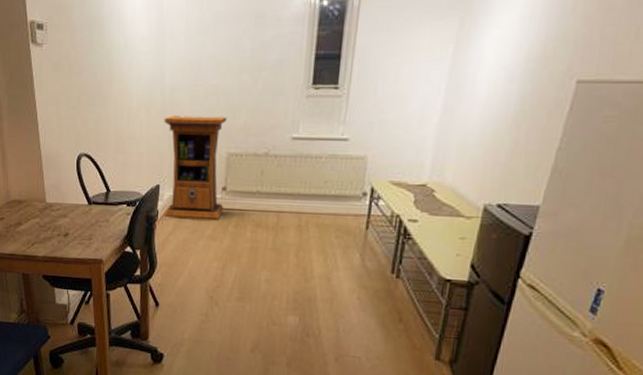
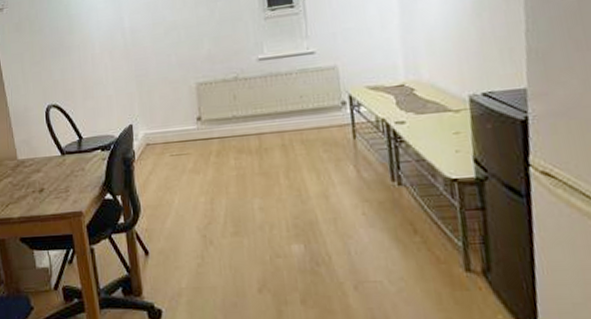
cabinet: present [163,116,228,219] -> none [128,48,203,156]

